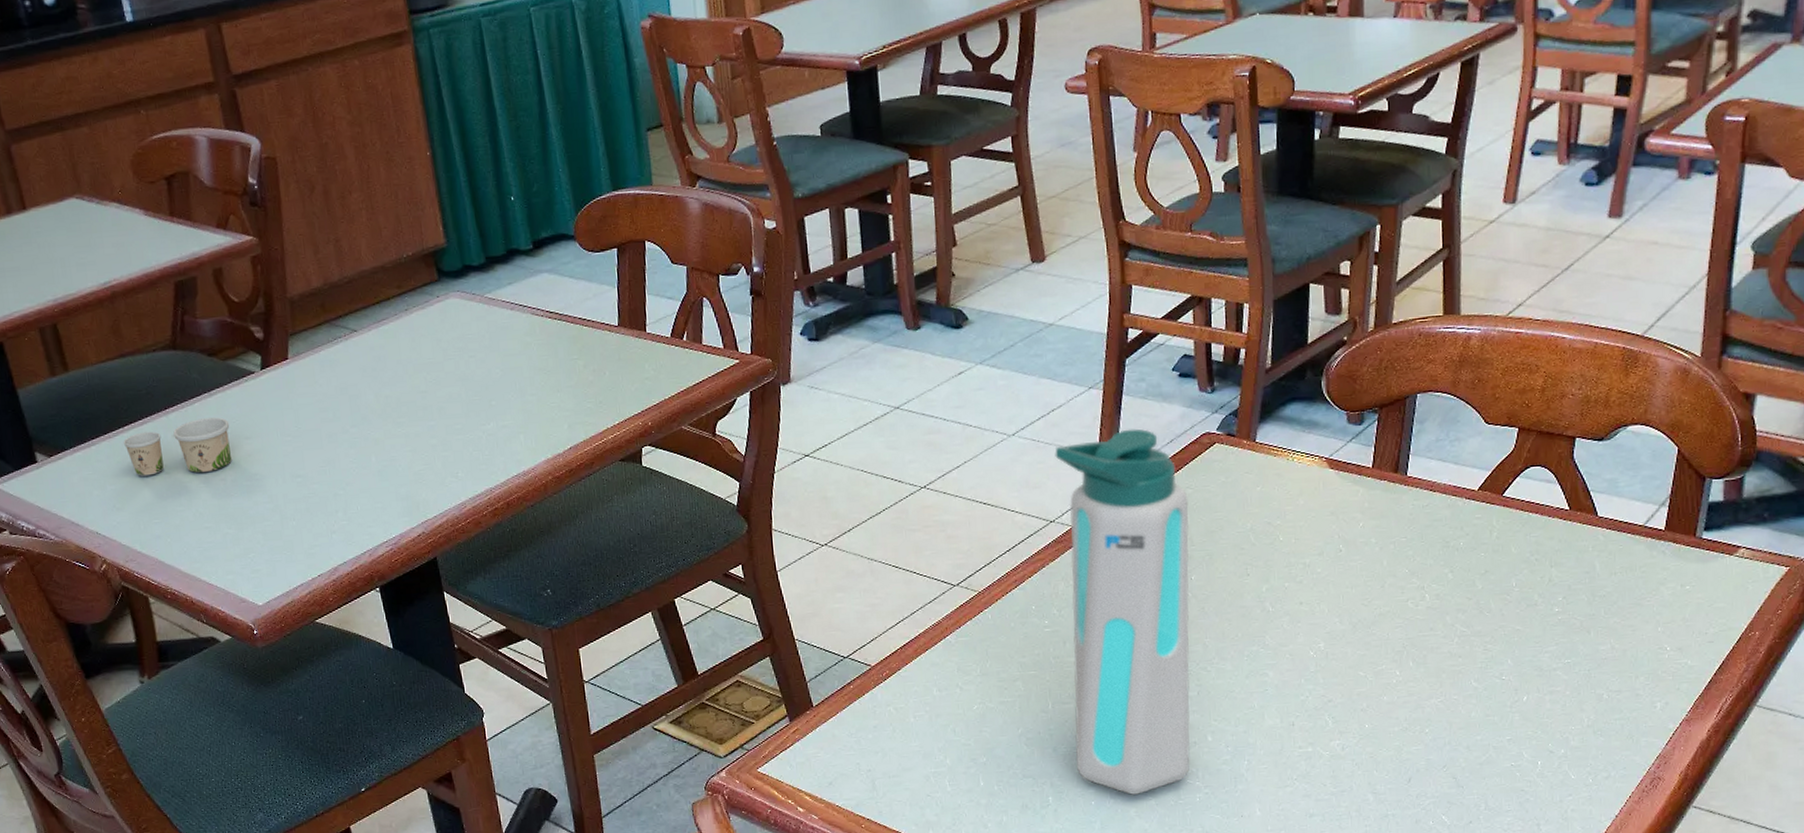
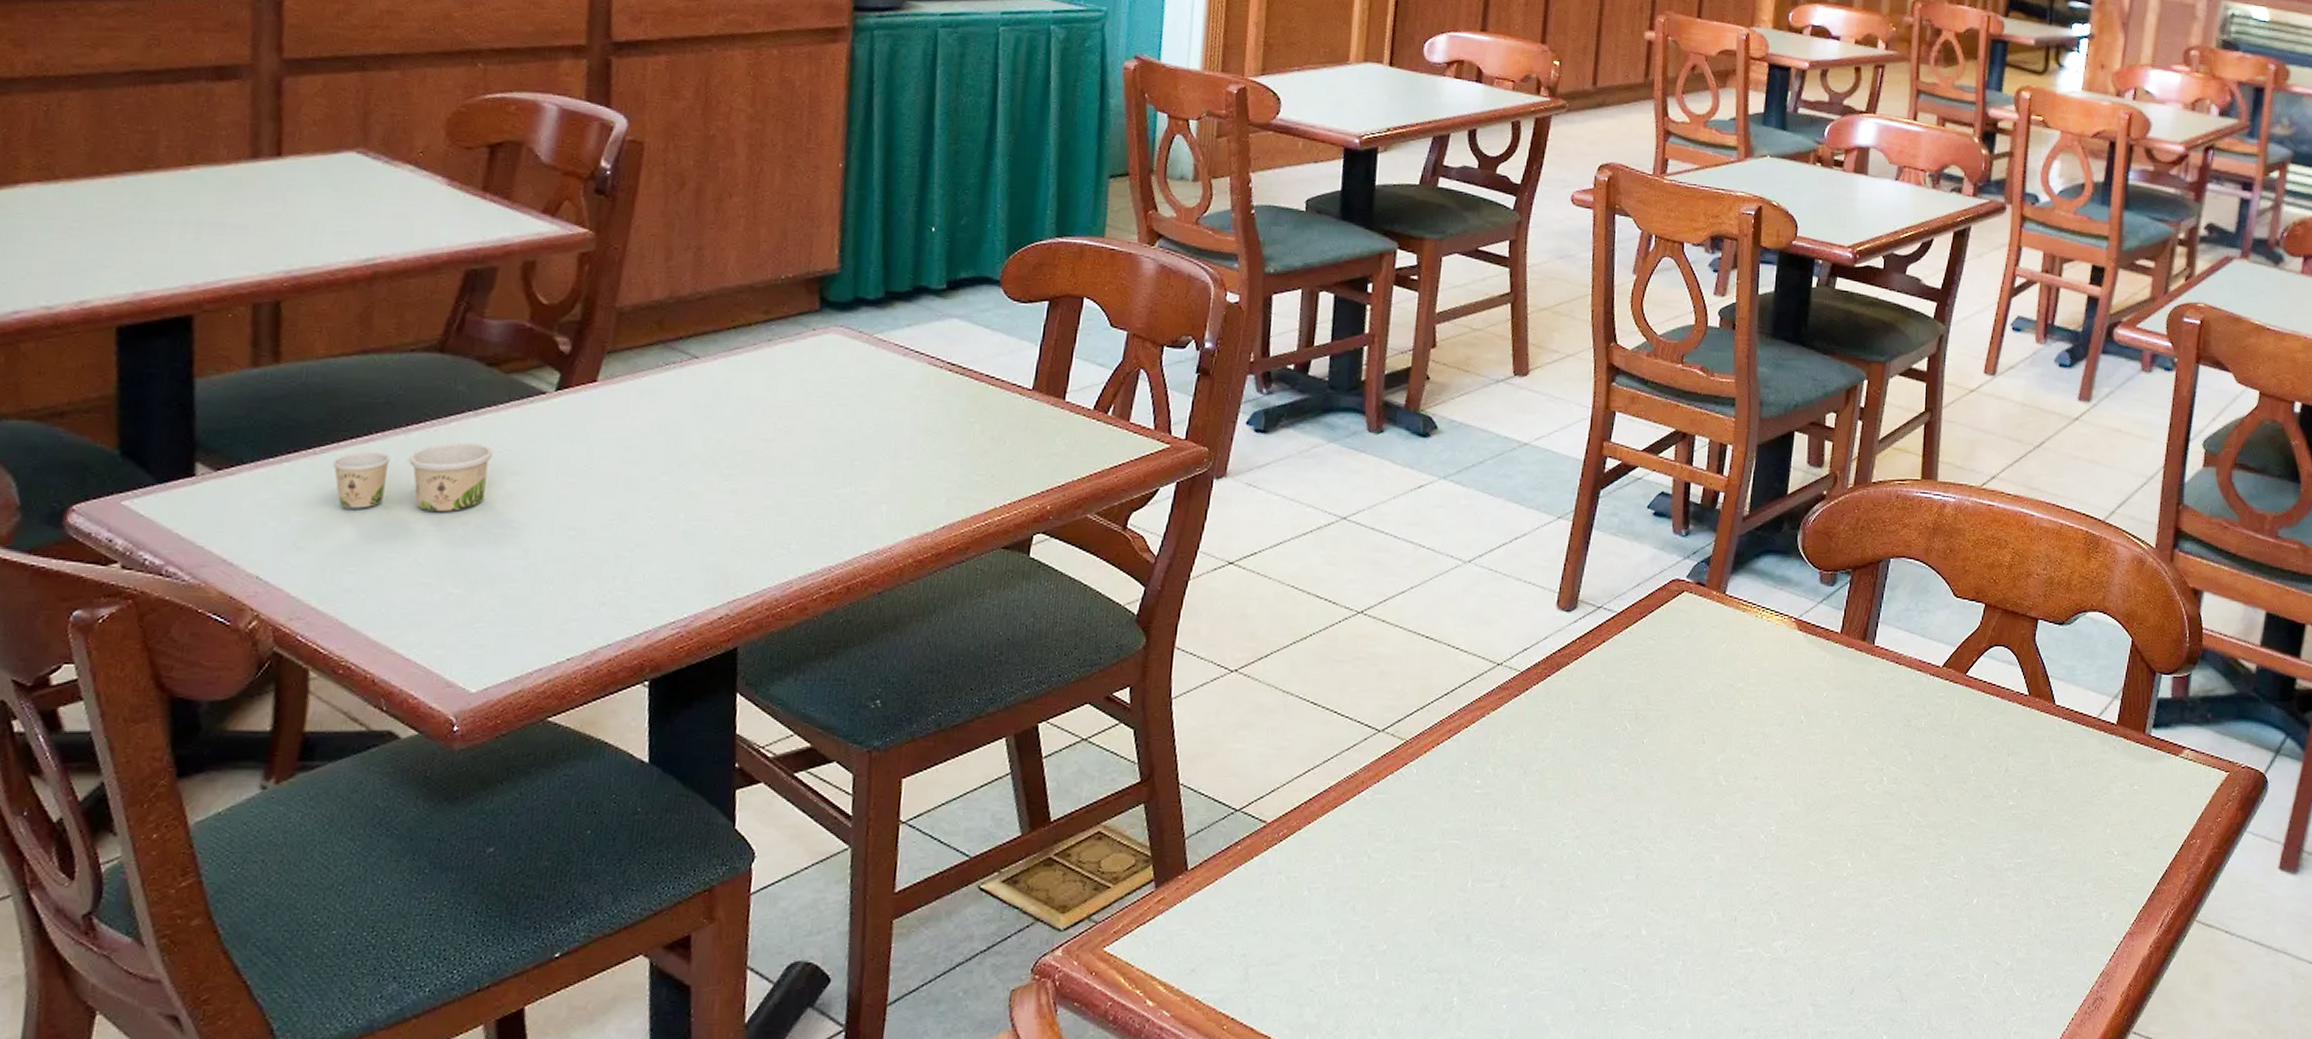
water bottle: present [1055,428,1191,796] -> none [1490,567,1649,999]

